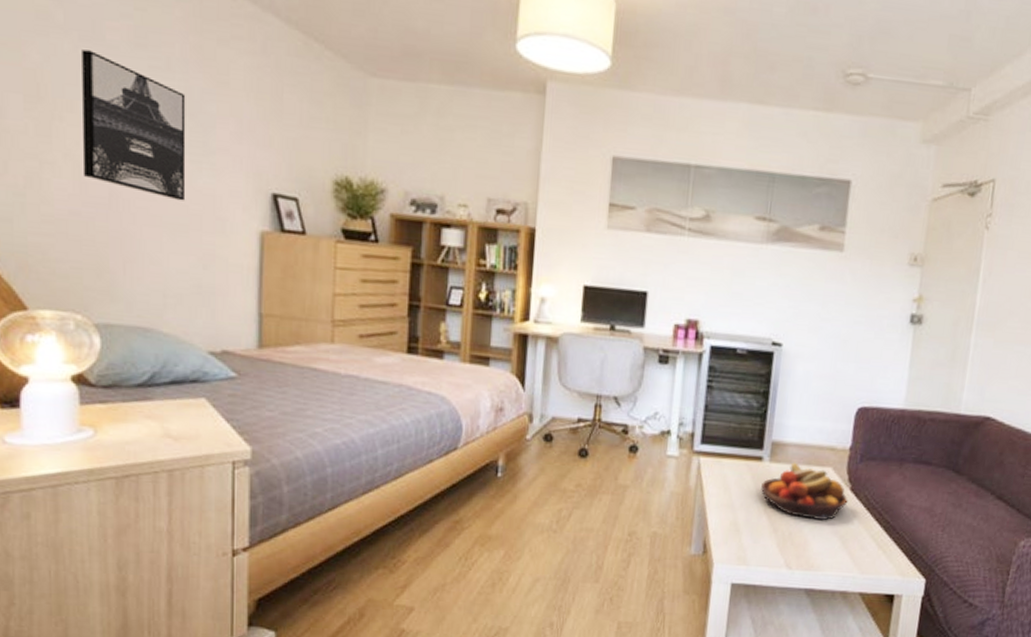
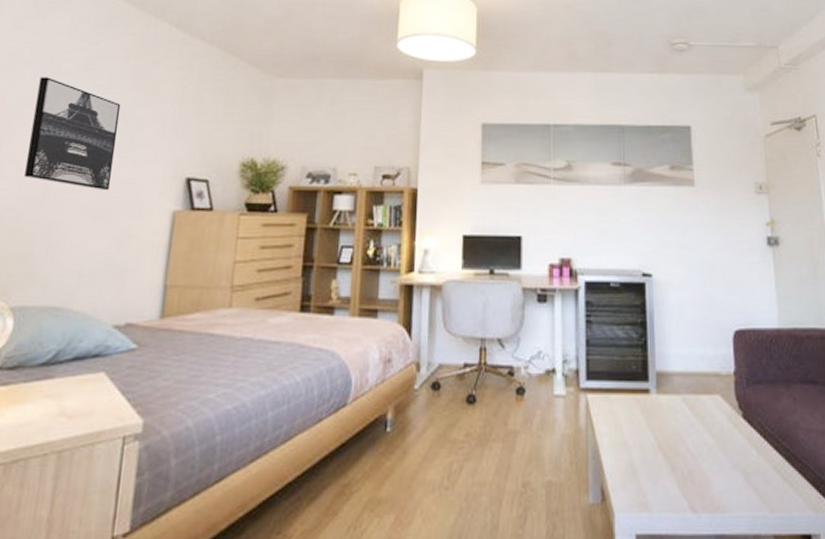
fruit bowl: present [761,462,848,521] -> none [652,392,743,454]

